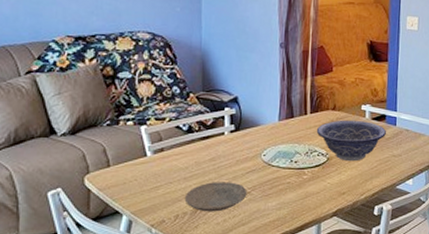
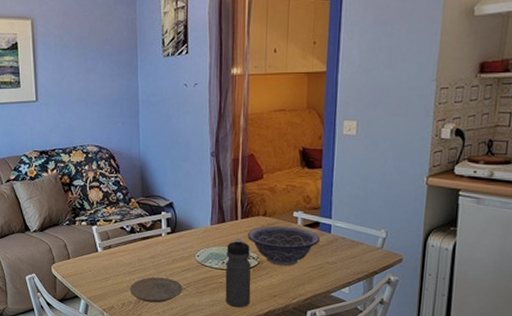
water bottle: none [293,135,320,209] -> present [225,239,251,308]

